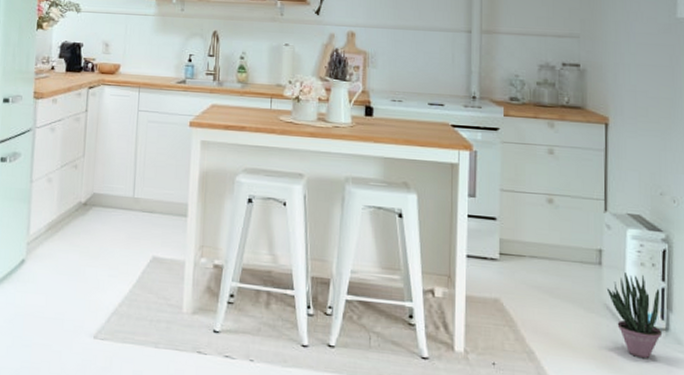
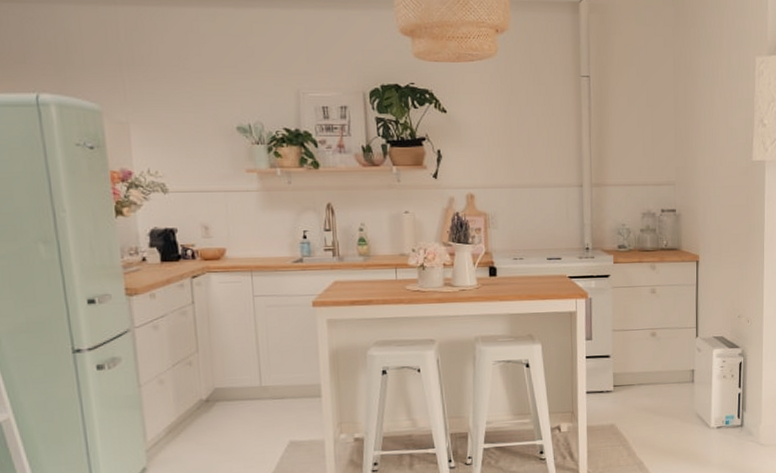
potted plant: present [606,272,663,359] -> none [697,384,739,452]

